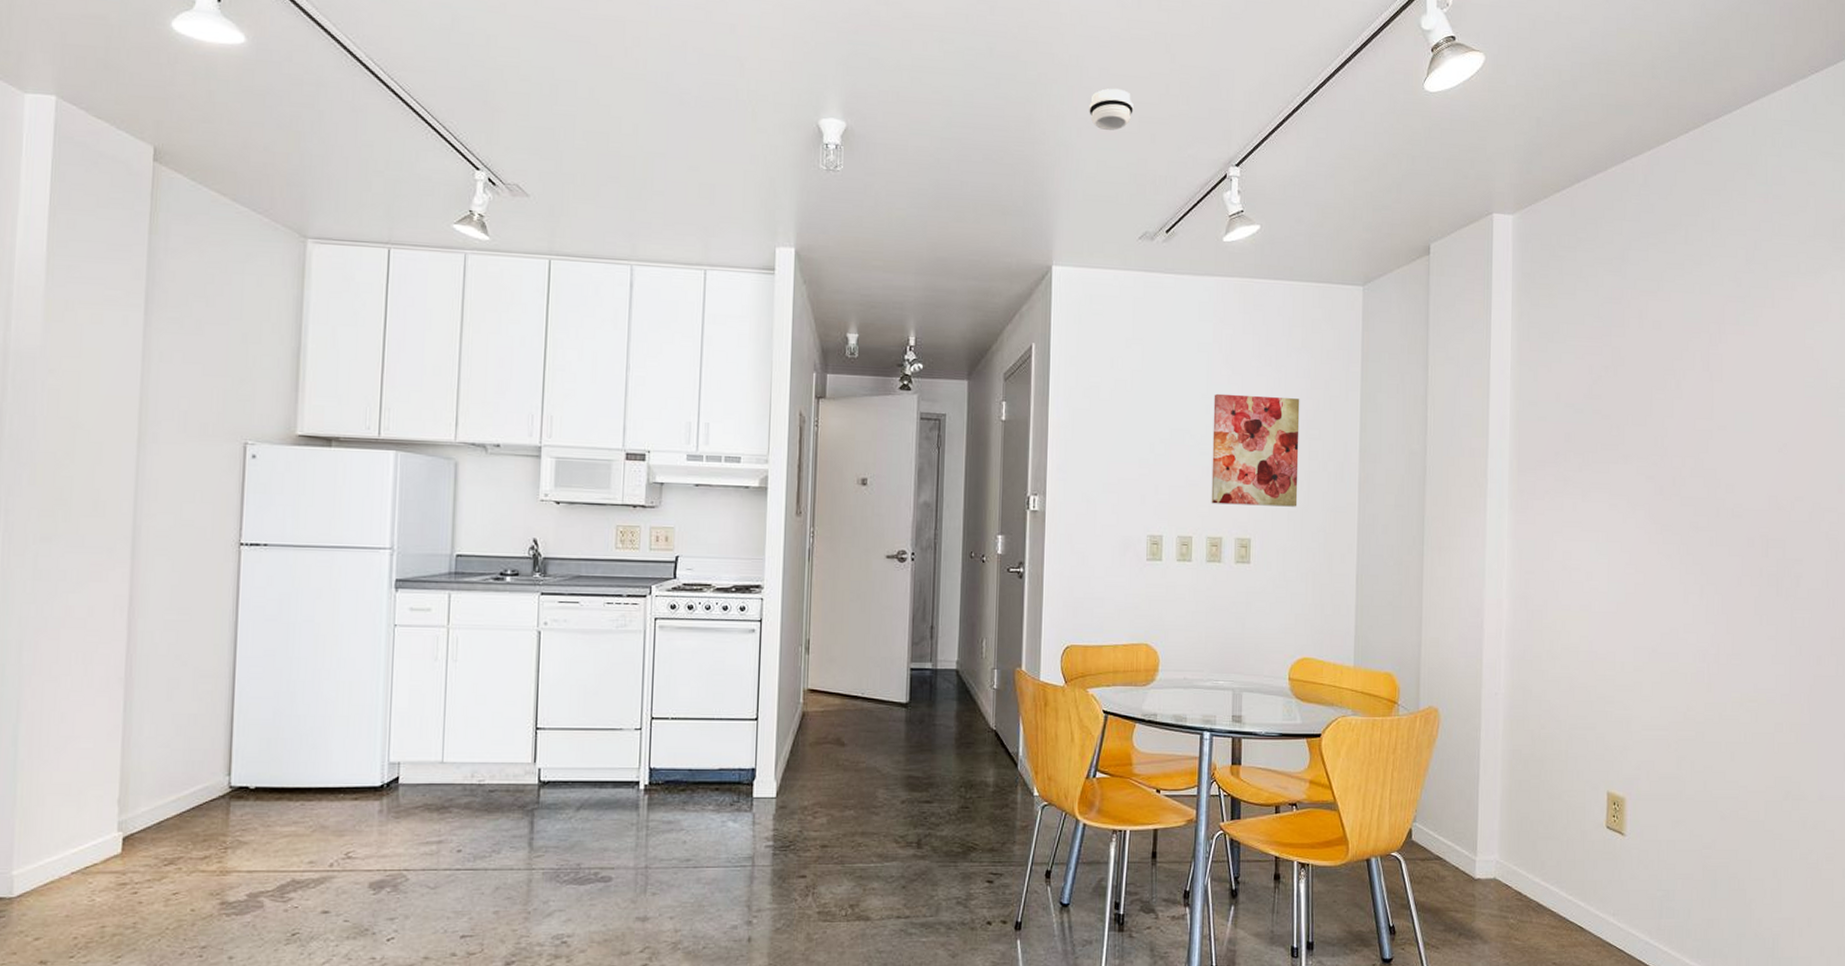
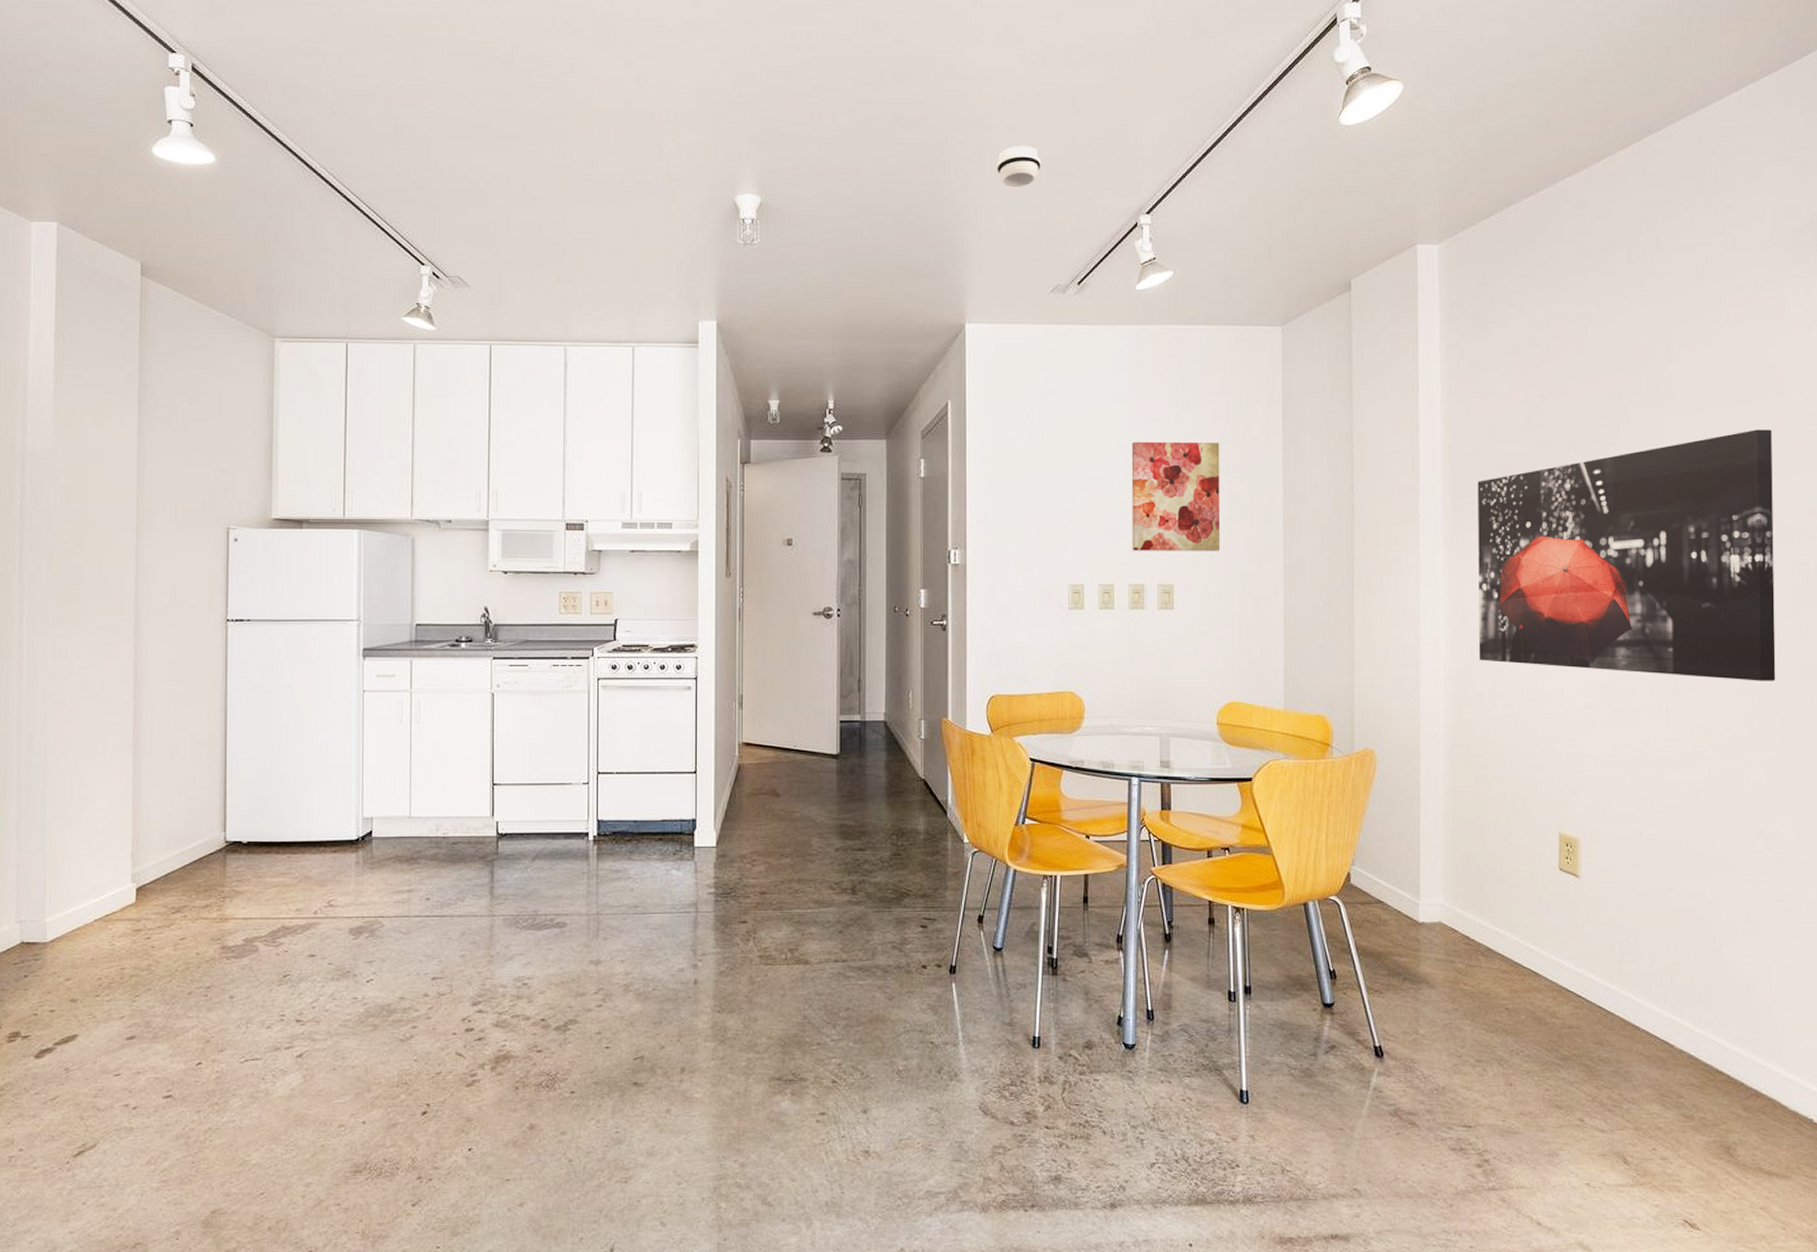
wall art: none [1539,409,1809,649] -> present [1477,429,1776,681]

